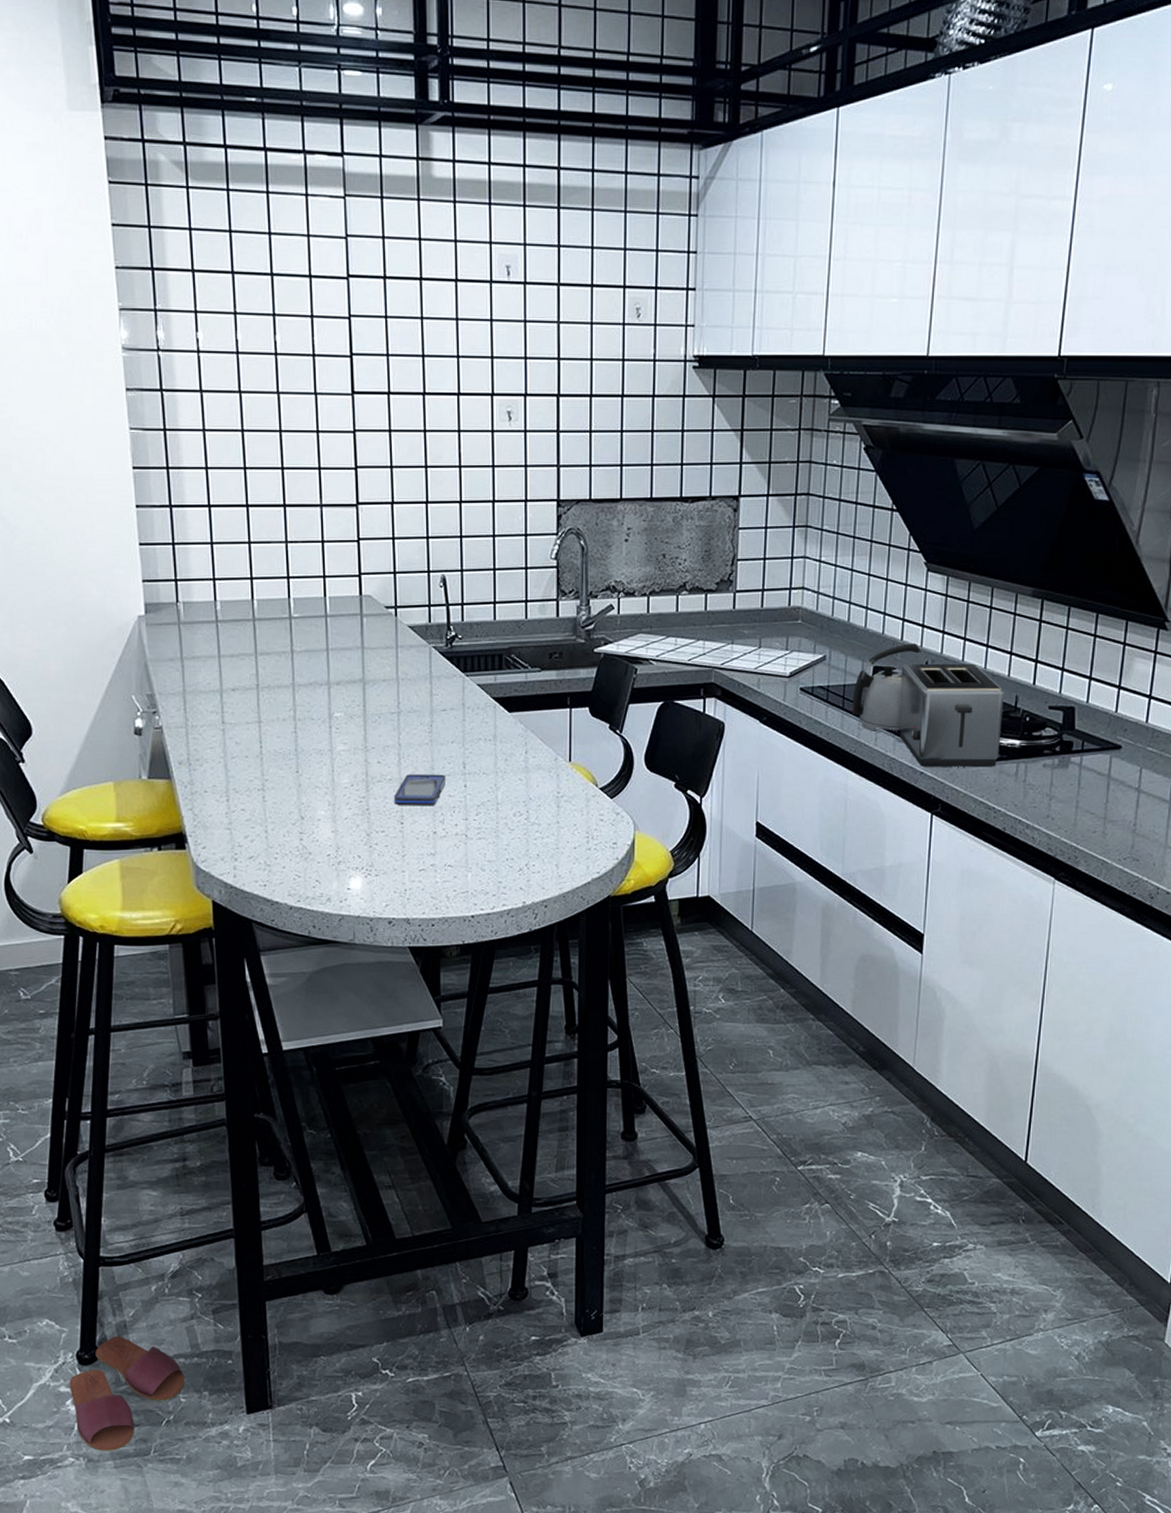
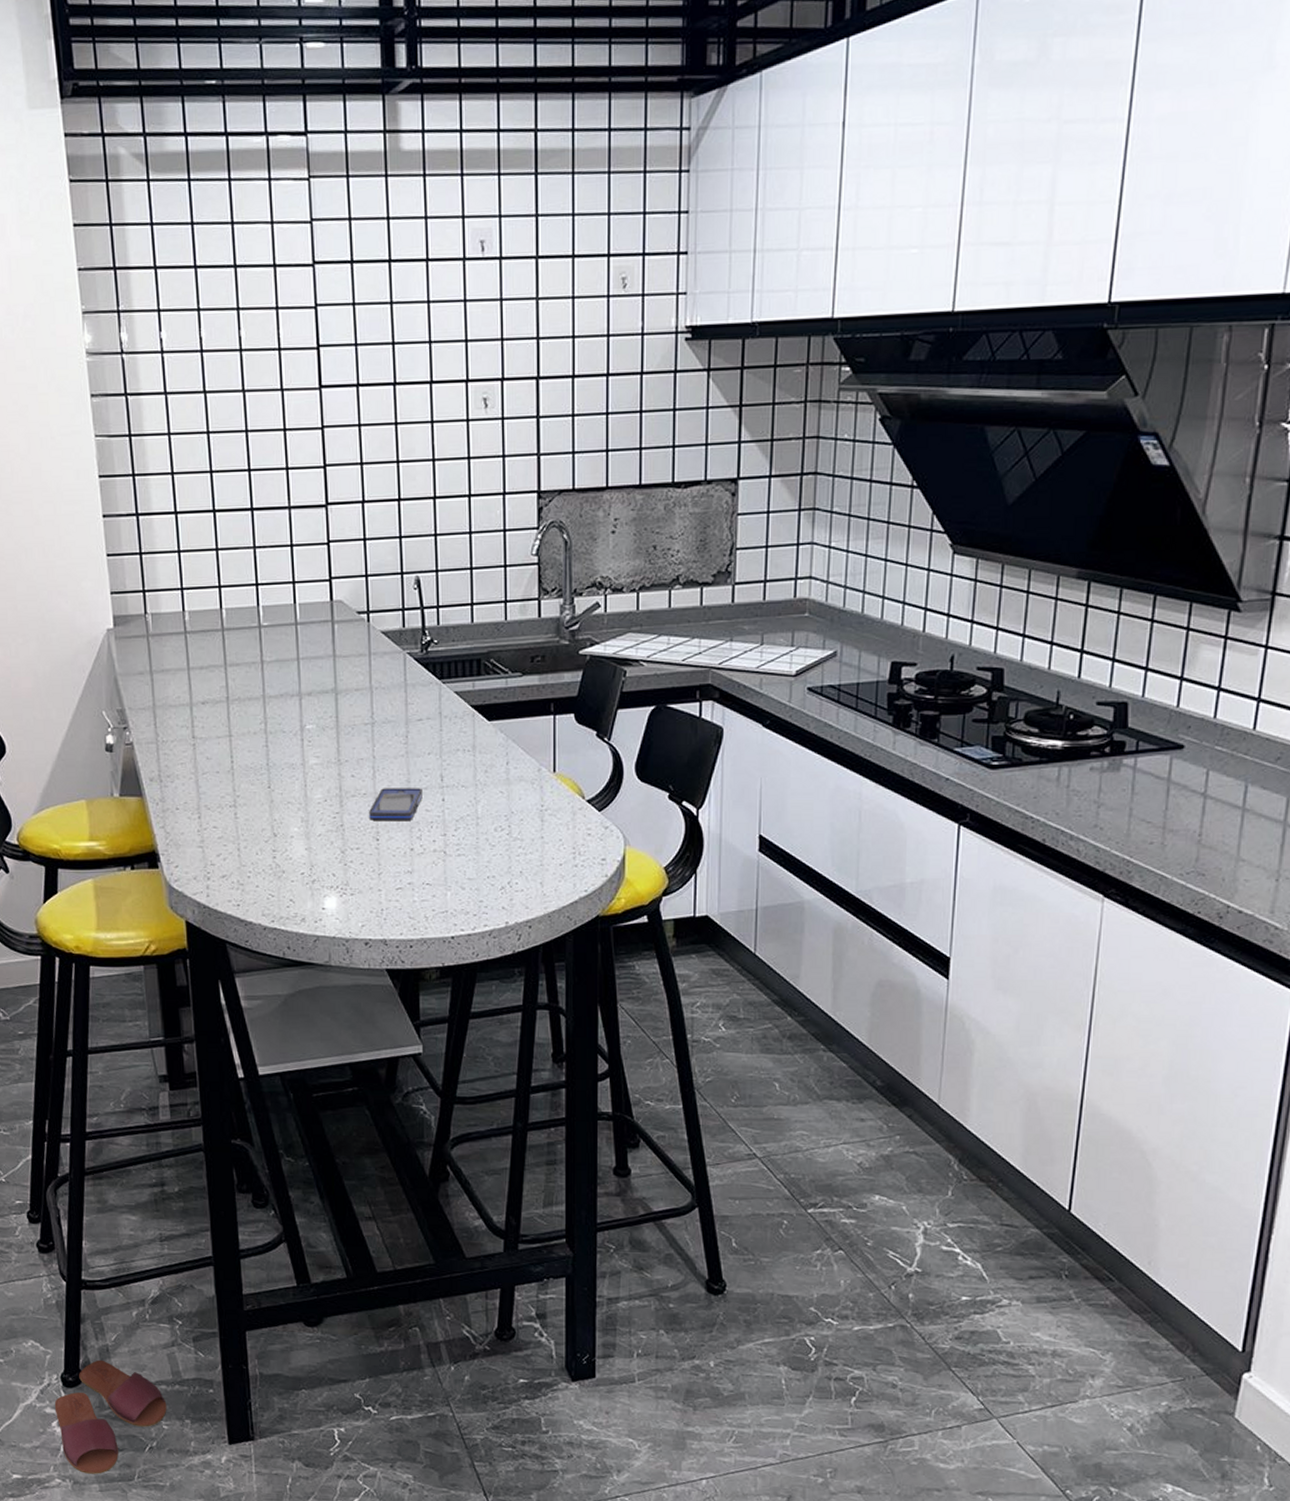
kettle: present [851,643,926,730] -> none [865,635,952,733]
toaster: present [898,663,1004,767] -> none [920,656,1044,772]

